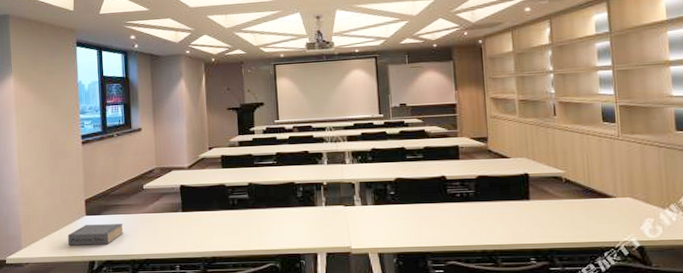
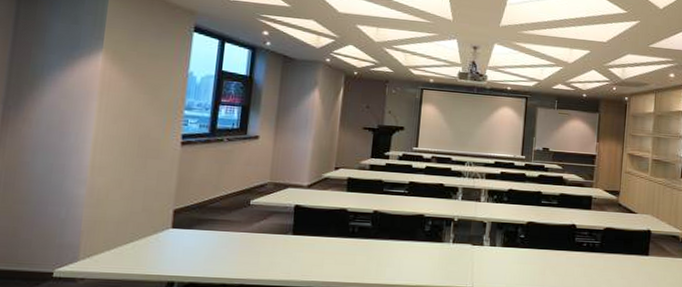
book: present [67,224,124,246] -> none [142,239,219,265]

